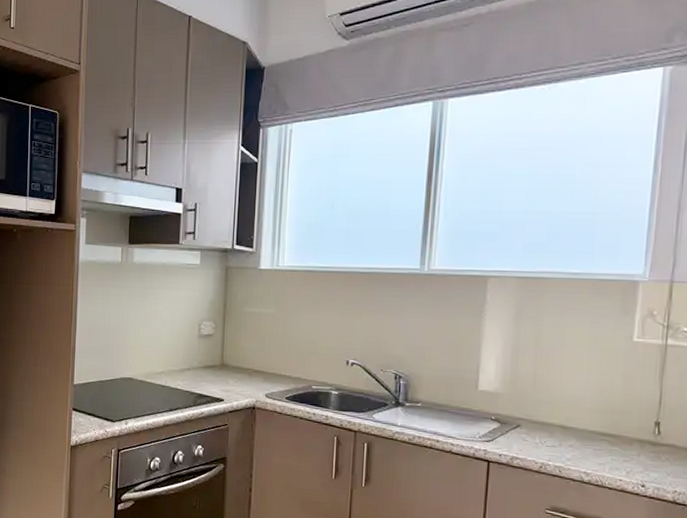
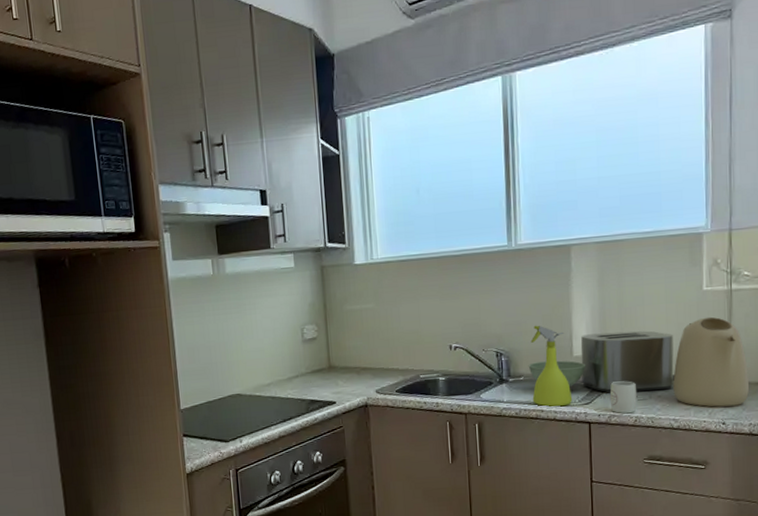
bowl: none [427,390,492,422] -> present [528,360,586,388]
spray bottle: none [428,353,473,440] -> present [530,325,573,407]
toaster: none [485,369,595,441] -> present [580,331,674,393]
mug: none [513,423,546,459] -> present [609,381,638,414]
kettle: none [587,370,678,469] -> present [673,316,750,407]

